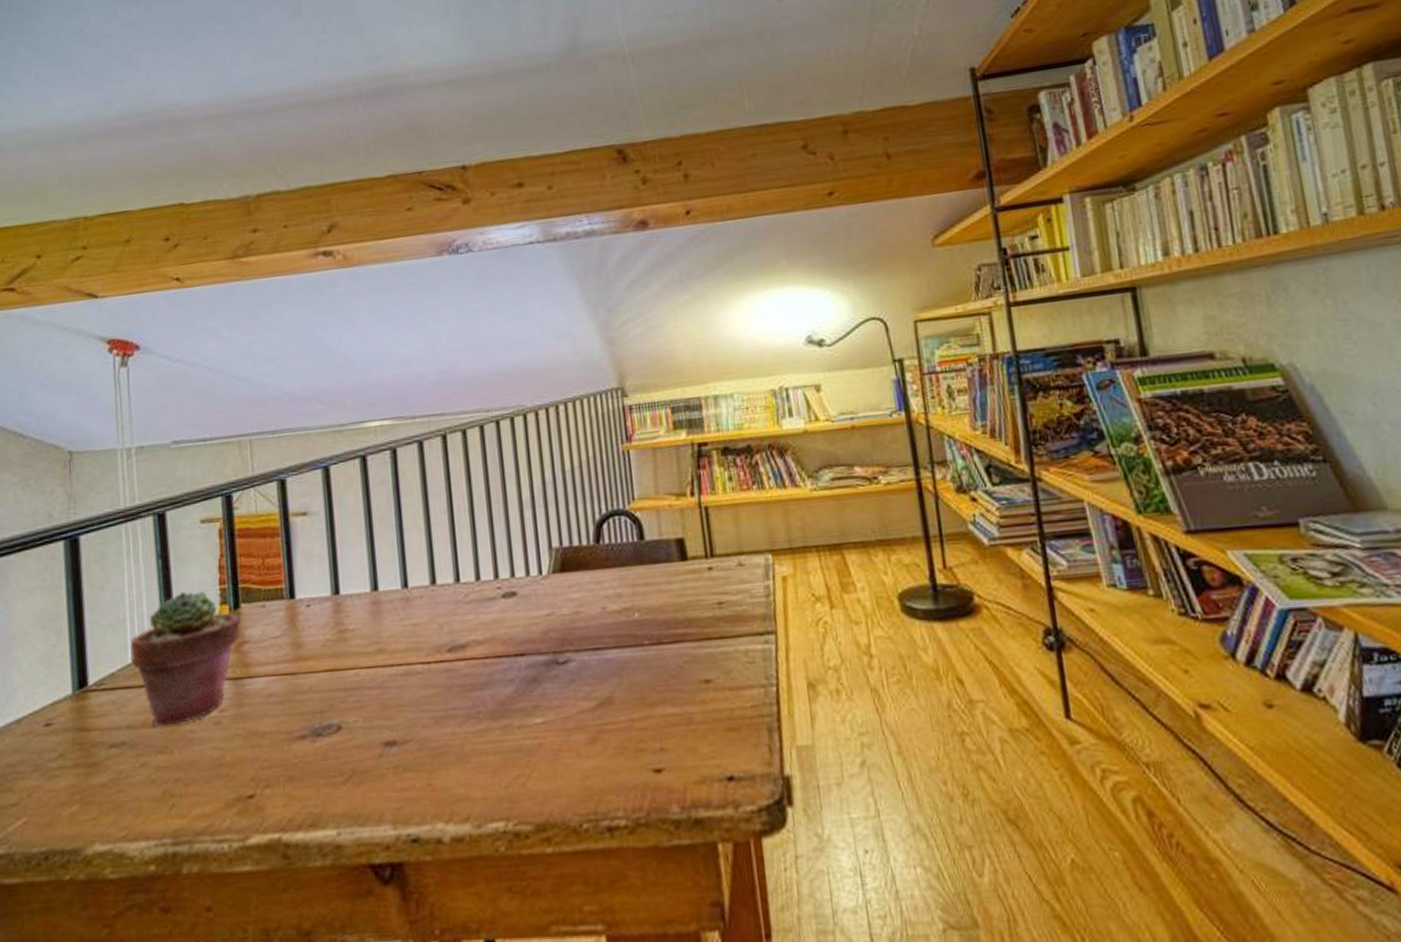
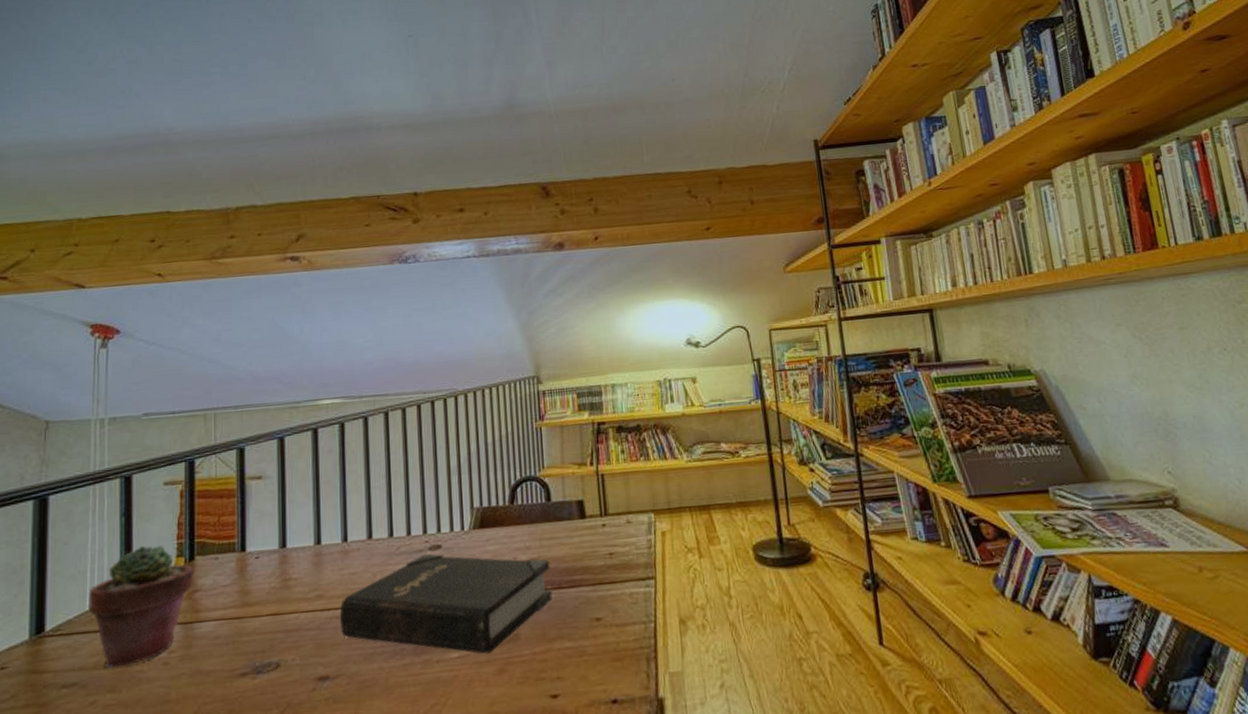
hardback book: none [404,602,651,720] -> present [339,553,553,654]

